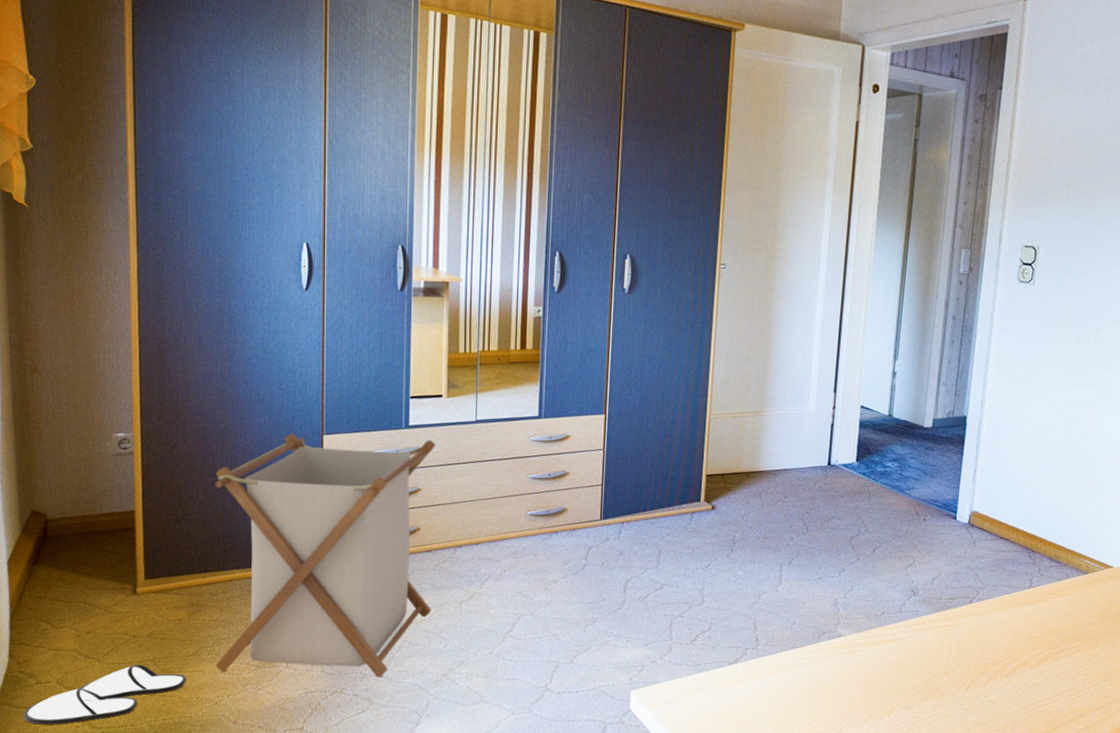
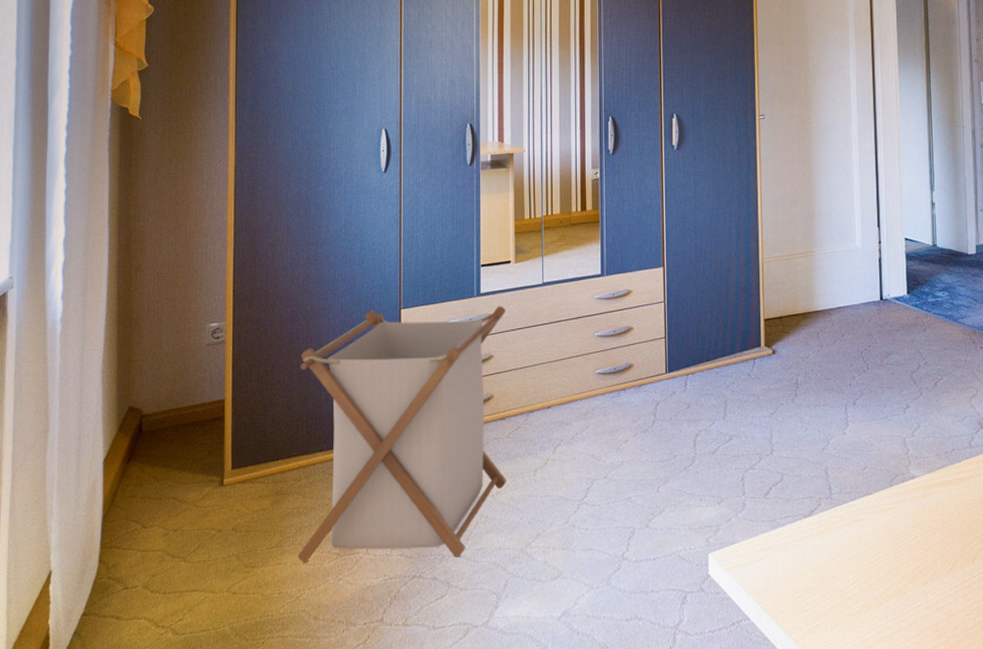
slippers: present [23,664,187,725] -> none [109,561,270,635]

